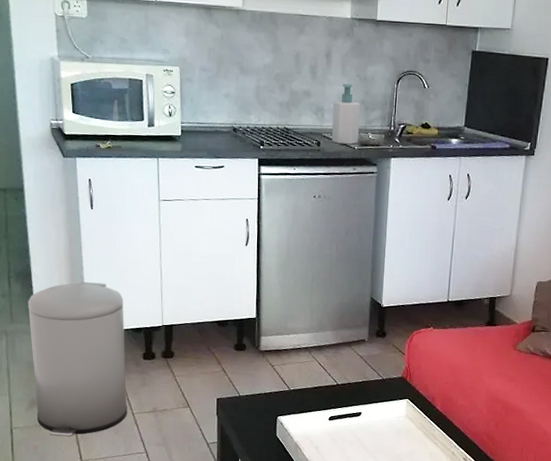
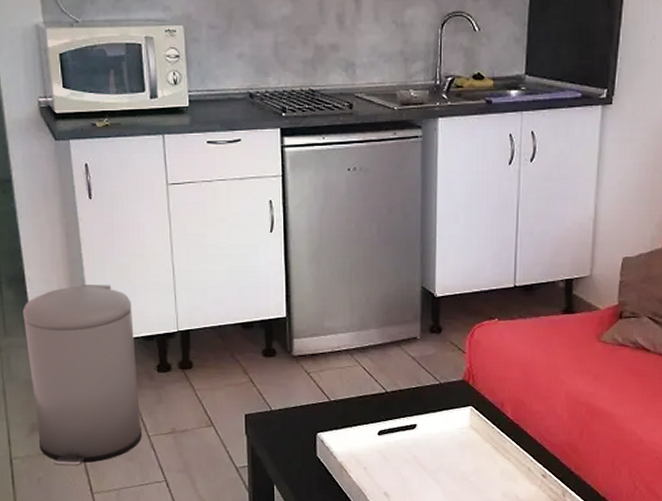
soap bottle: present [331,83,361,145] -> none [365,32,399,105]

